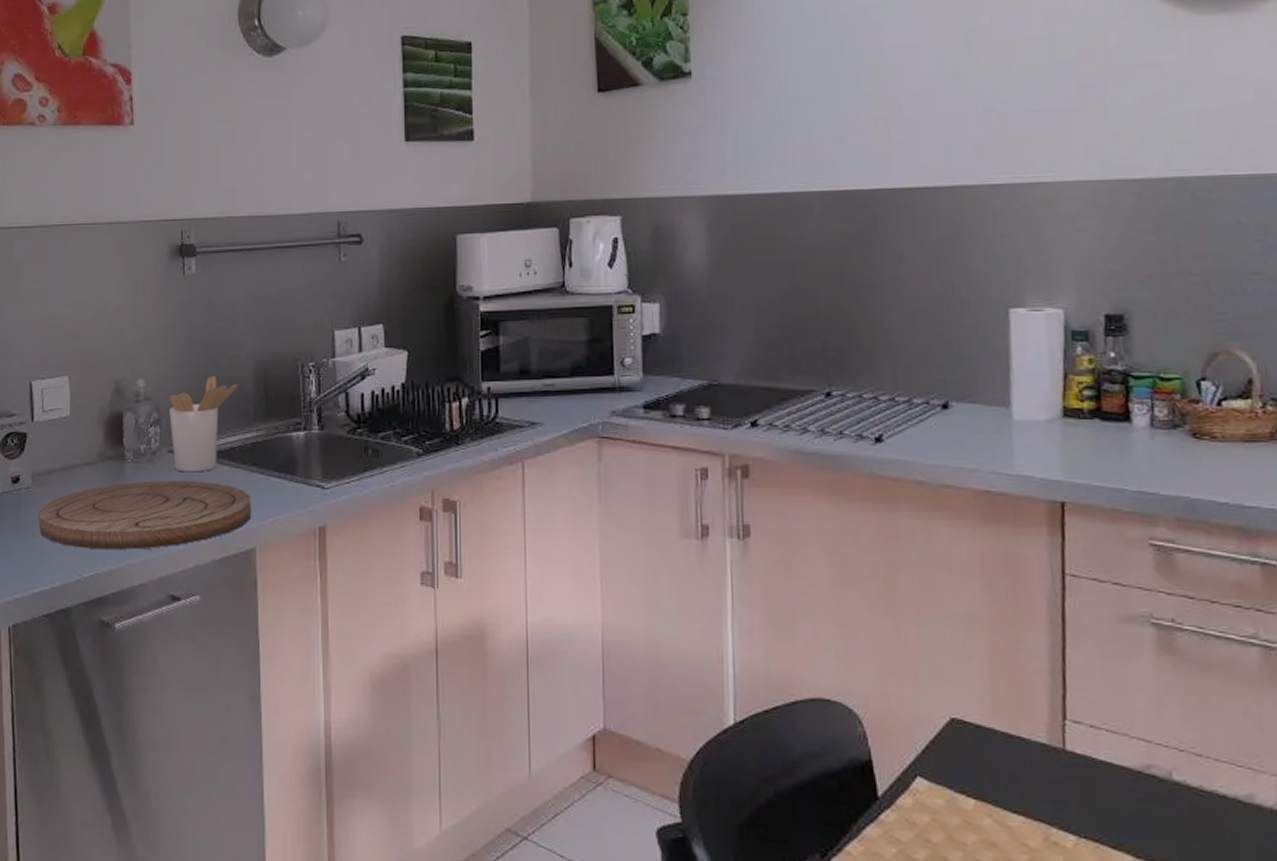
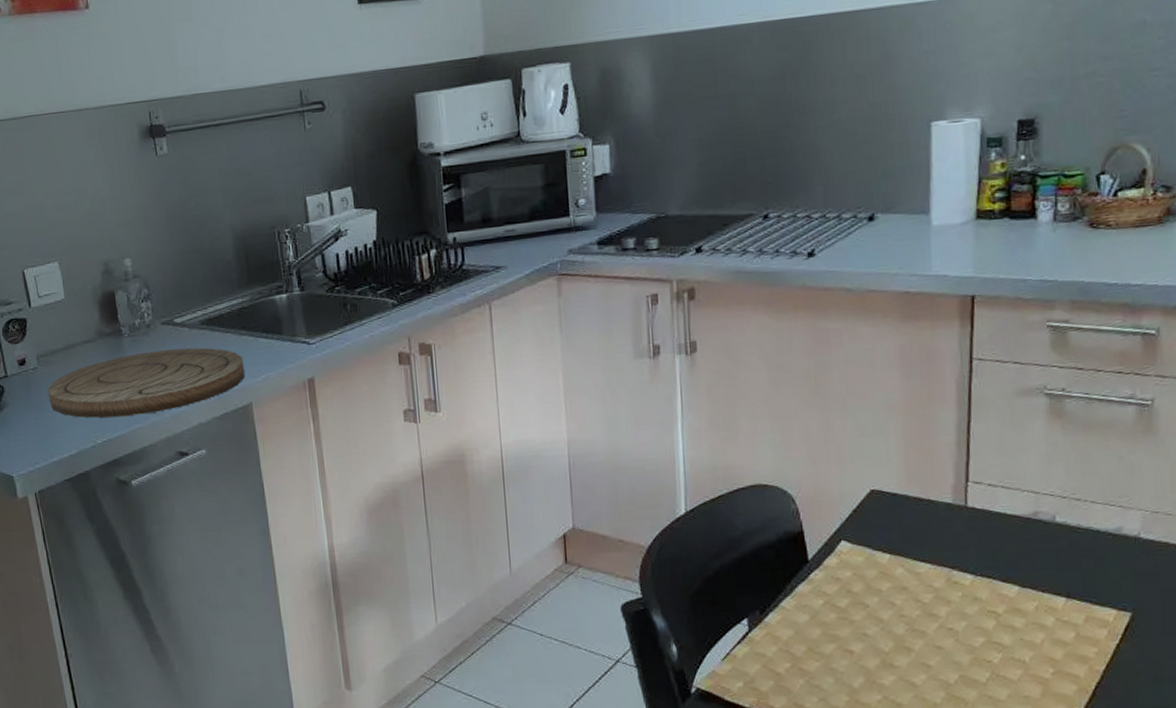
utensil holder: present [169,375,238,473] -> none [157,249,220,341]

